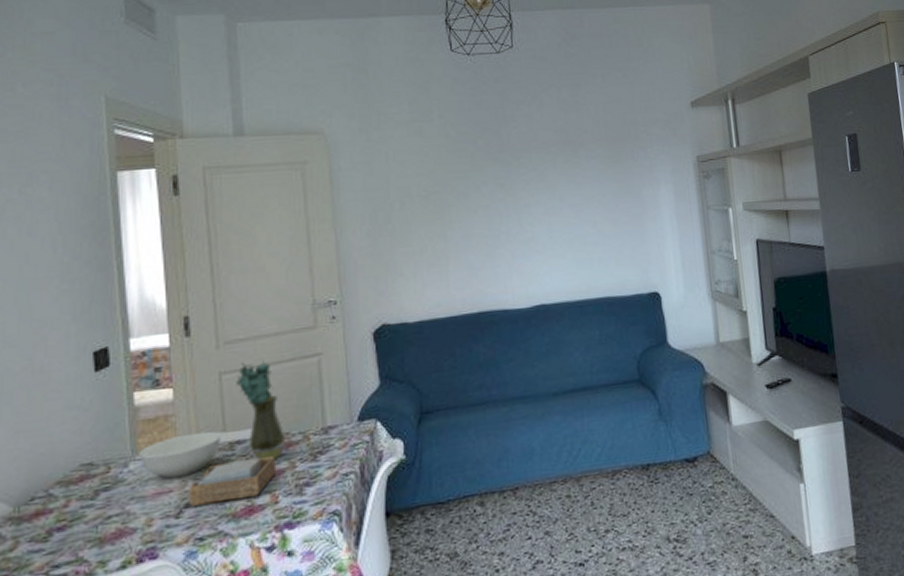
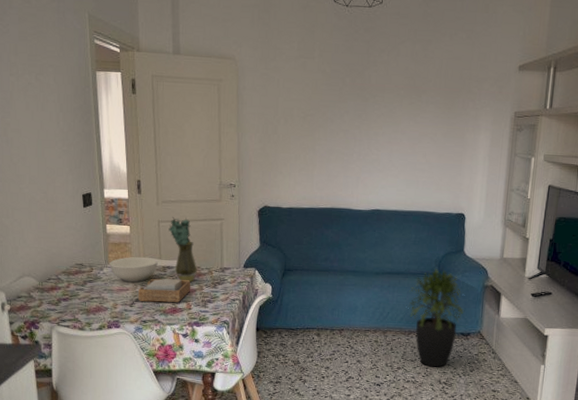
potted plant: none [605,373,684,520] -> present [408,269,465,368]

